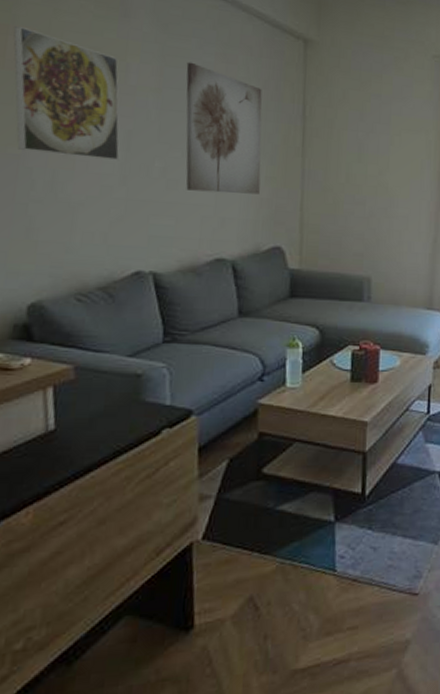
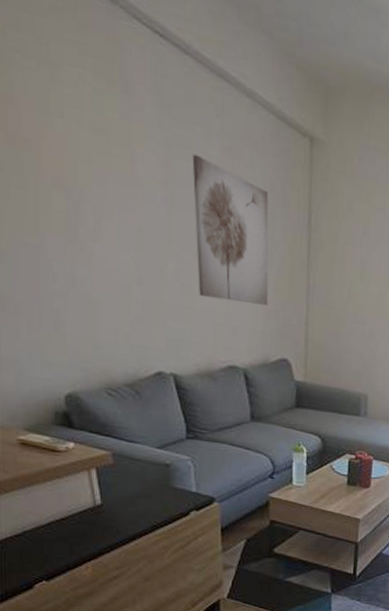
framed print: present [13,25,120,161] -> none [13,94,134,260]

